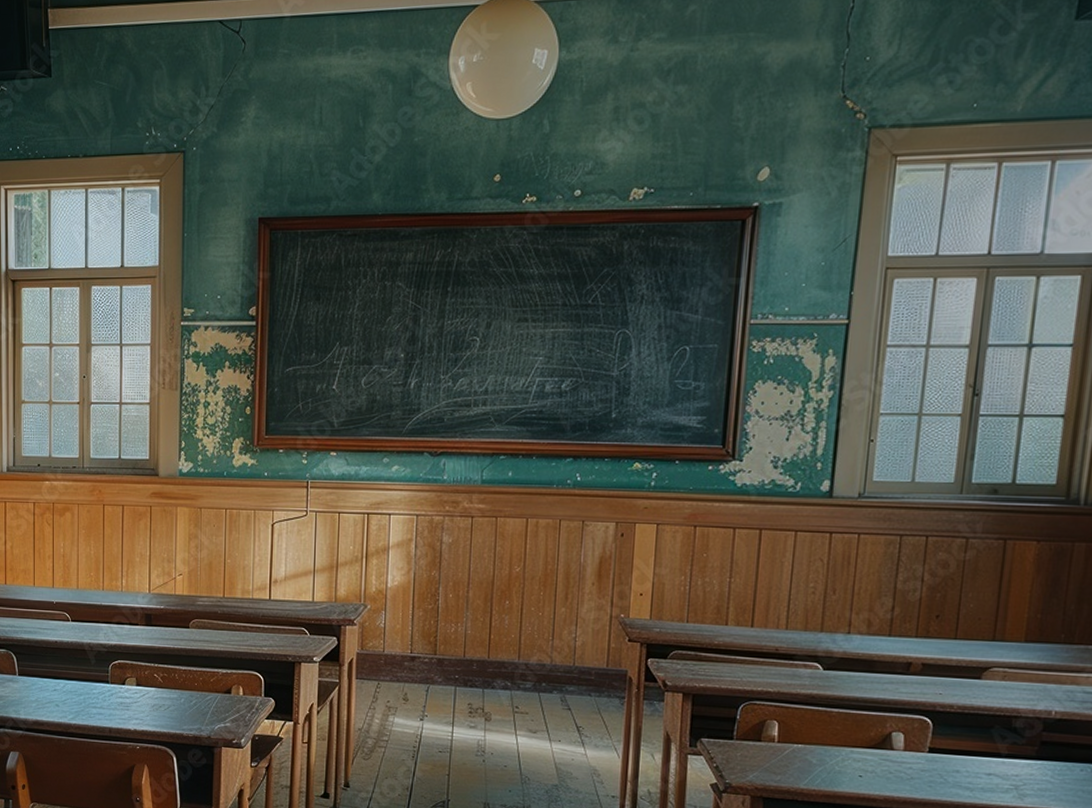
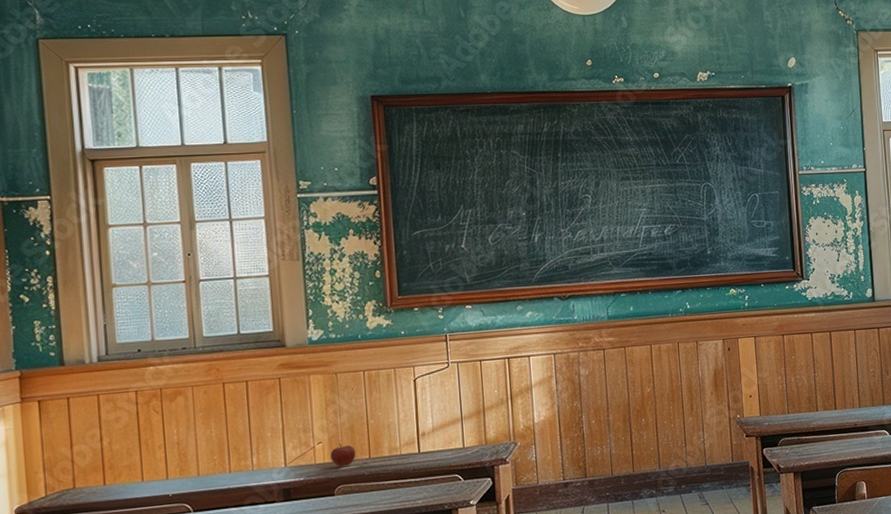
apple: none [189,577,212,601] -> present [330,443,356,467]

